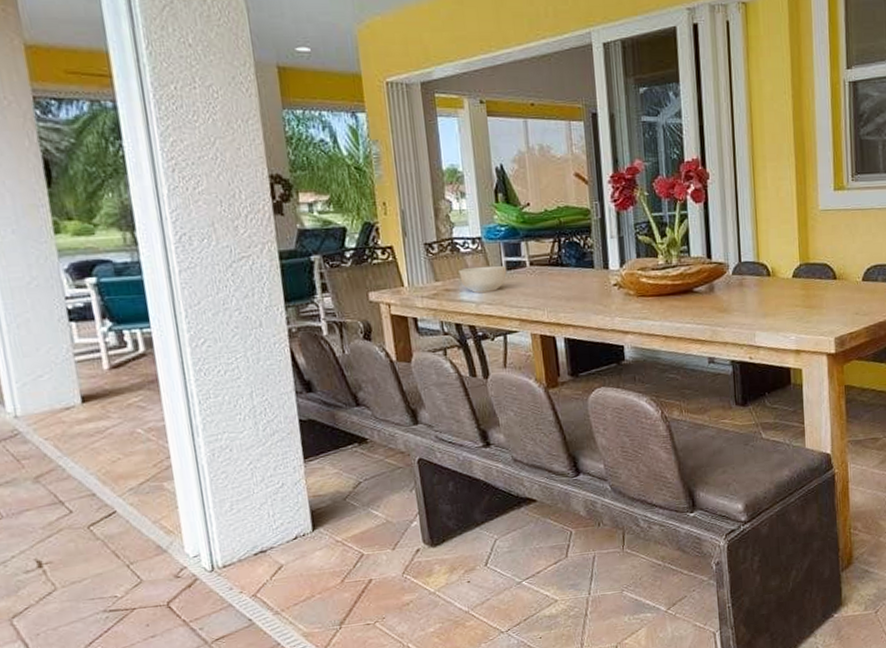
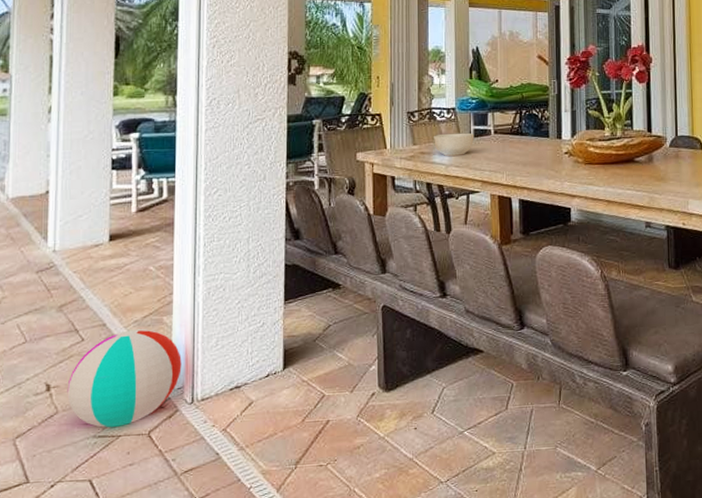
beach ball: none [62,496,195,602] -> present [67,329,182,428]

